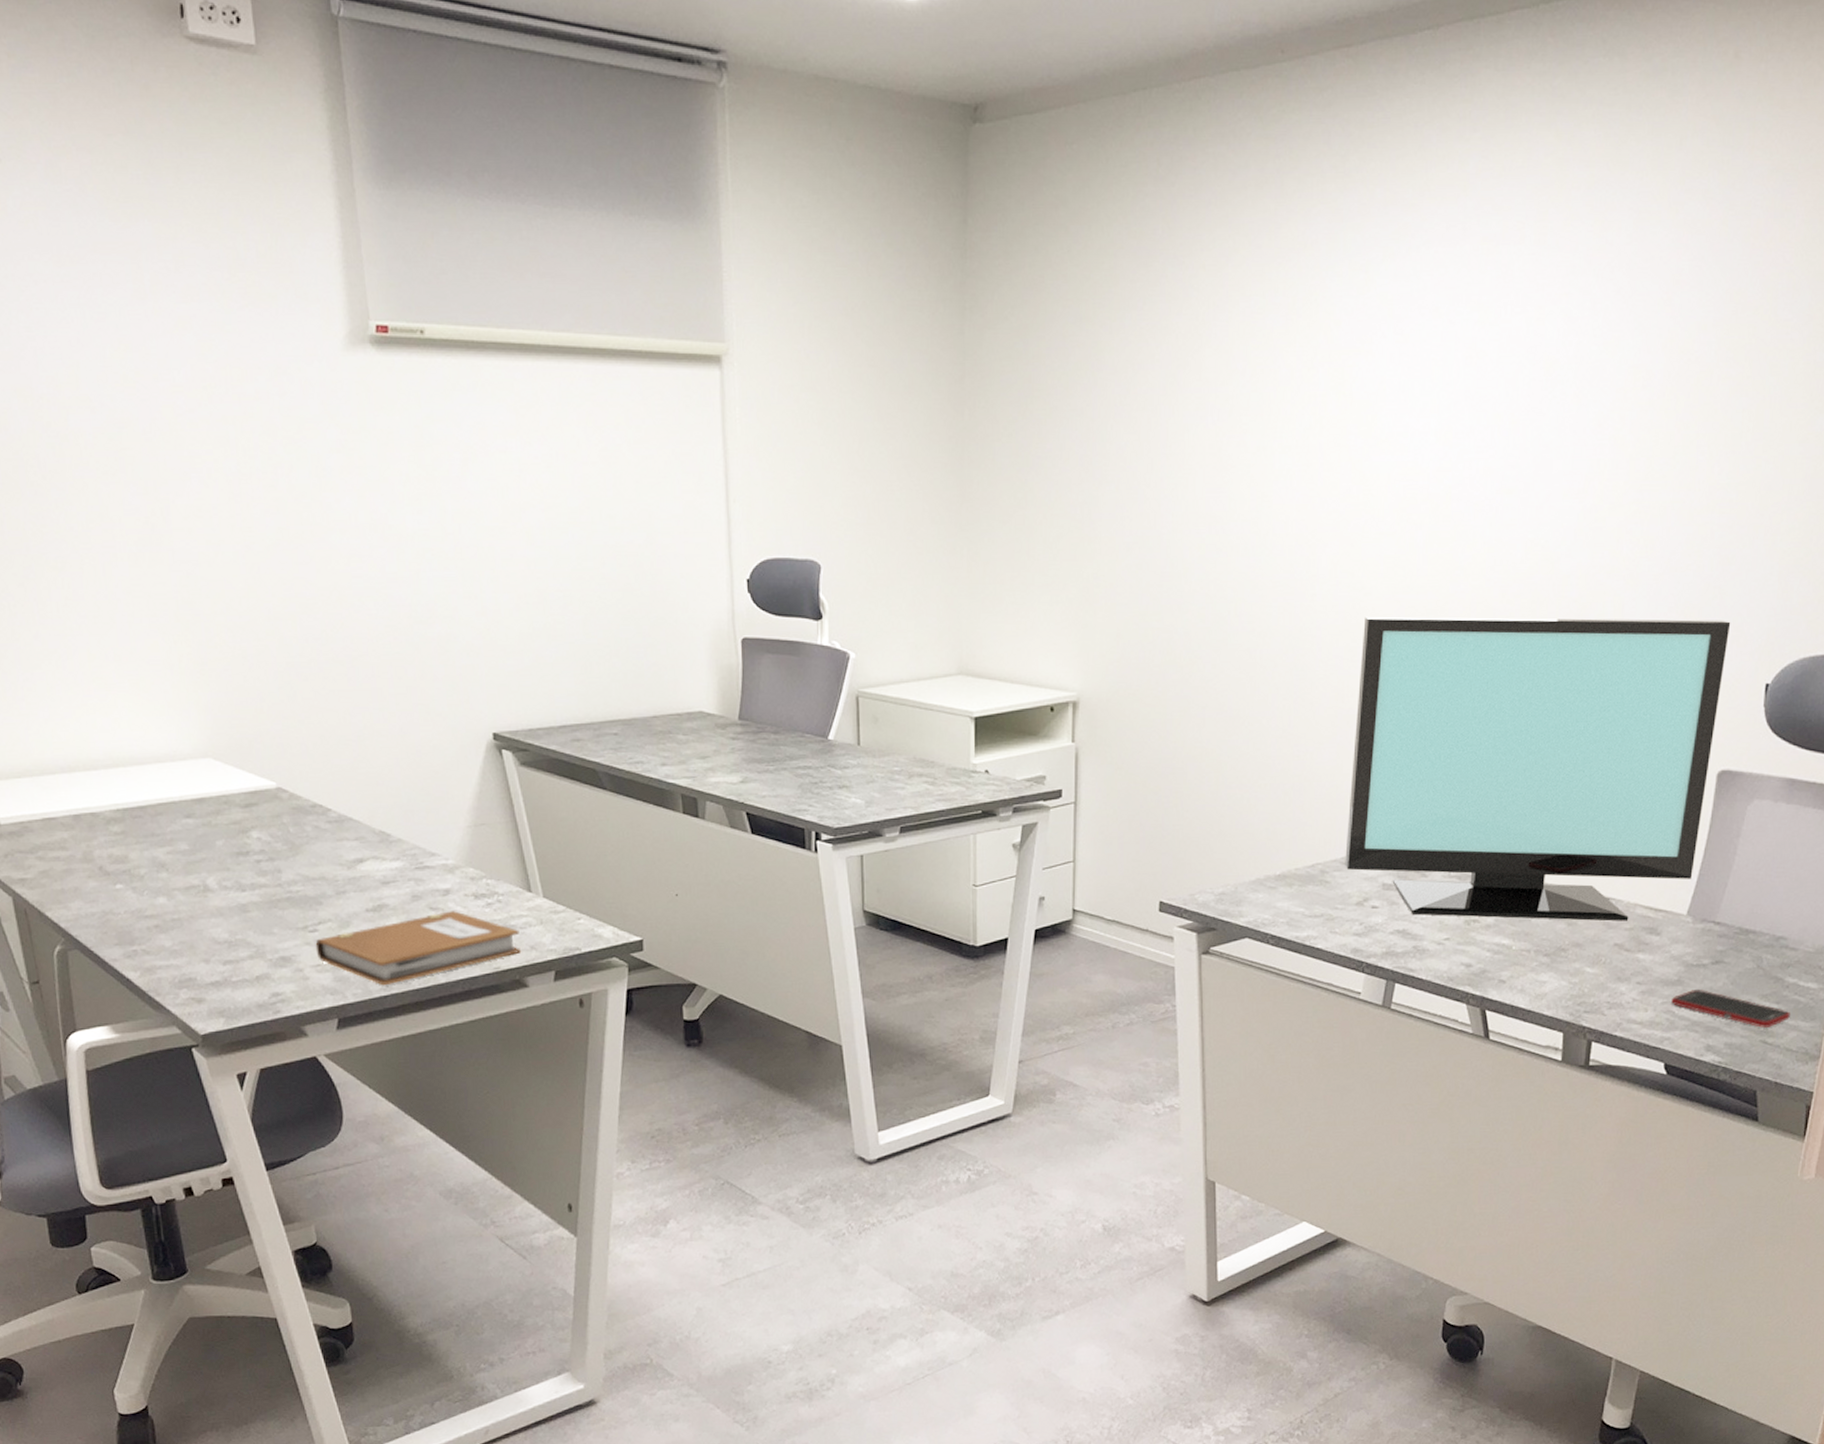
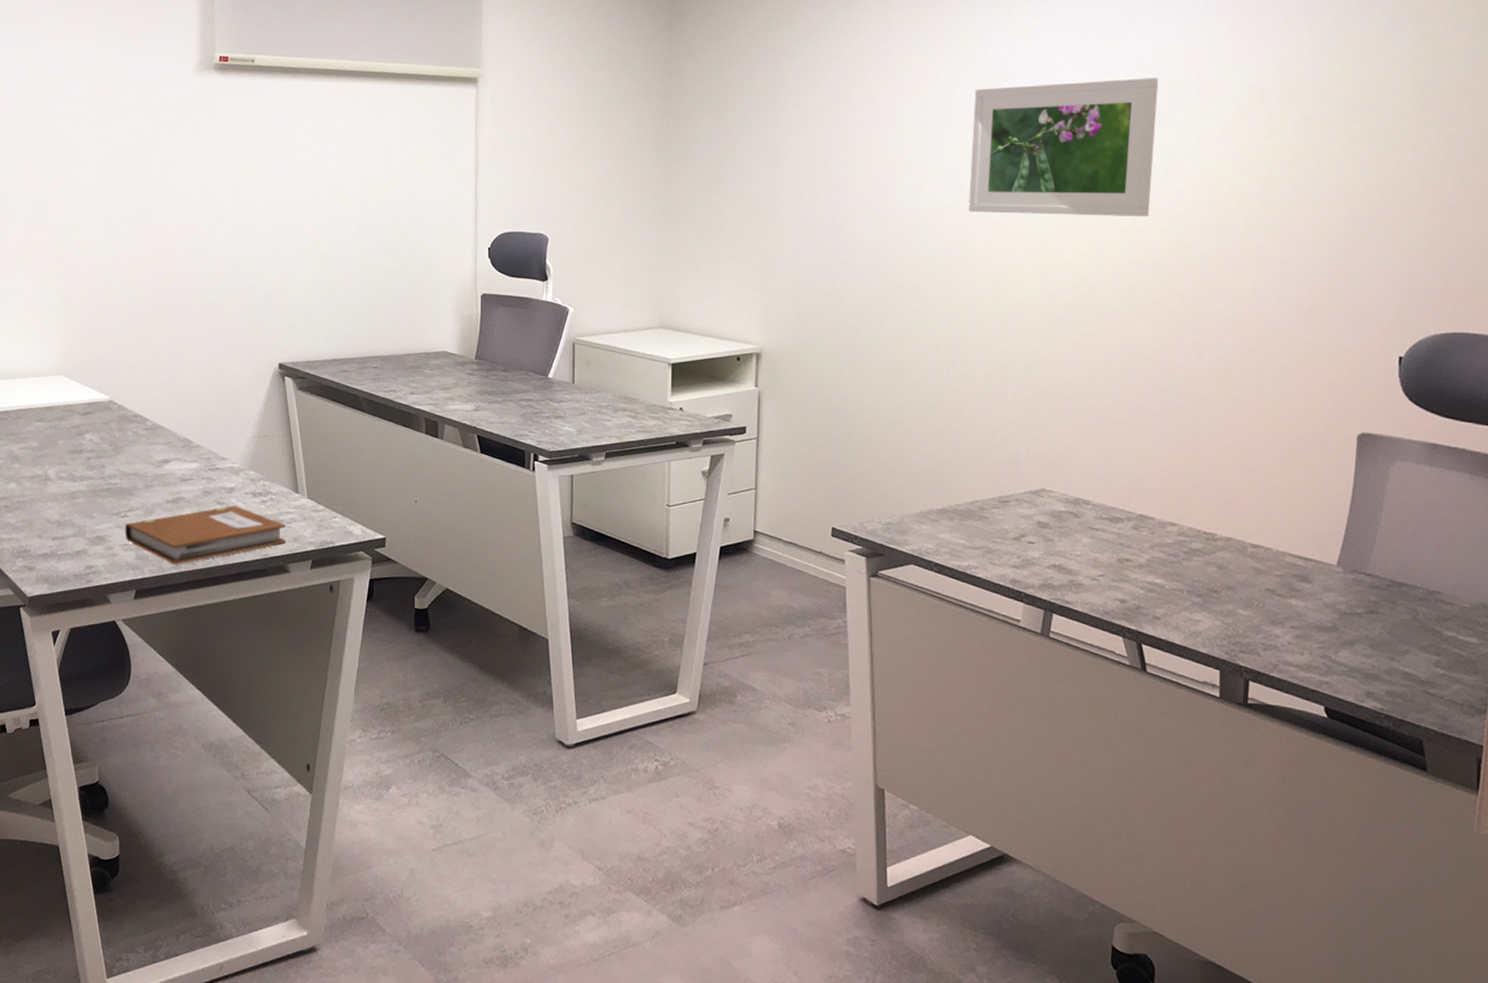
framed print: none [1315,356,1533,528] -> present [968,78,1159,217]
monitor: present [1345,616,1731,921] -> none [1002,289,1360,568]
cell phone: present [1671,990,1790,1028] -> none [1327,637,1451,678]

